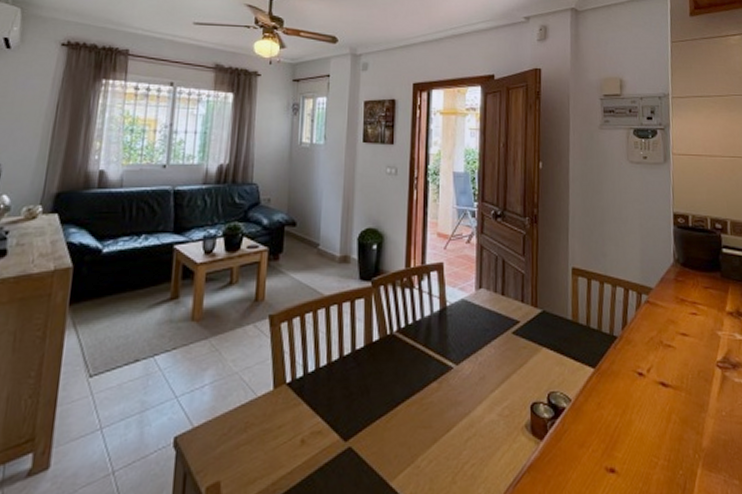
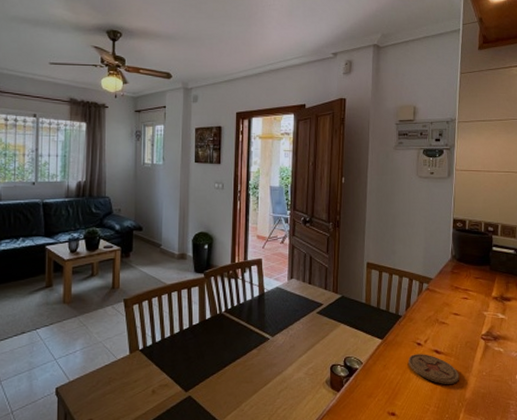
coaster: none [628,387,693,429] -> present [408,354,459,384]

